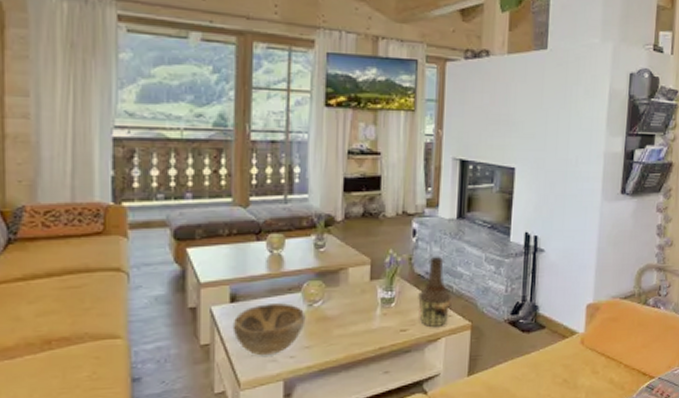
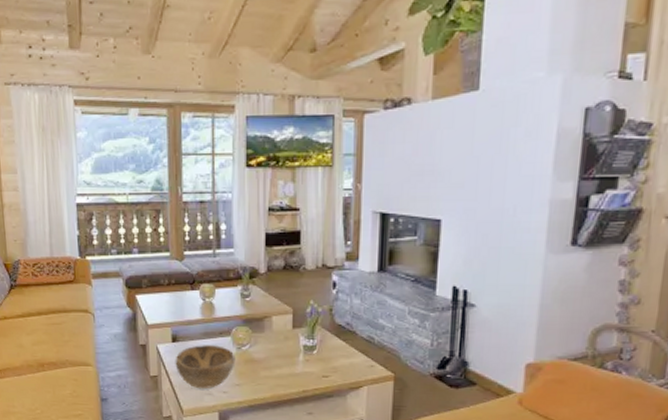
bottle: present [418,256,452,328] -> none [339,307,373,376]

